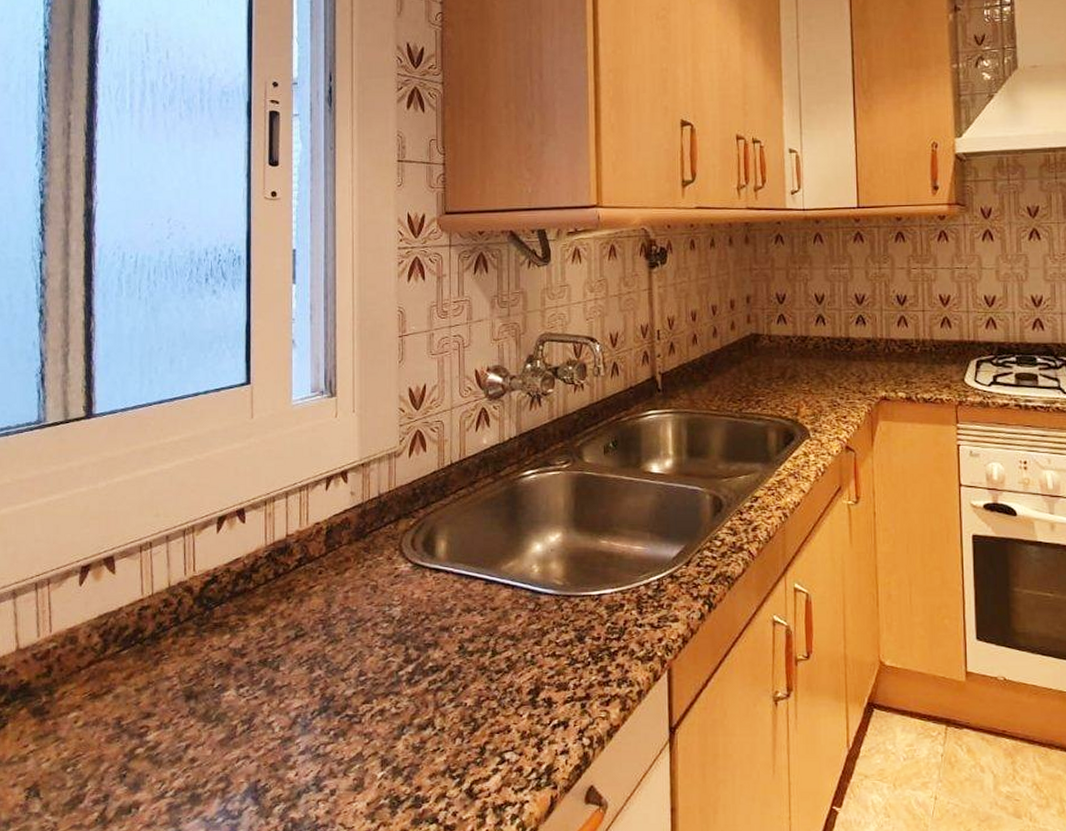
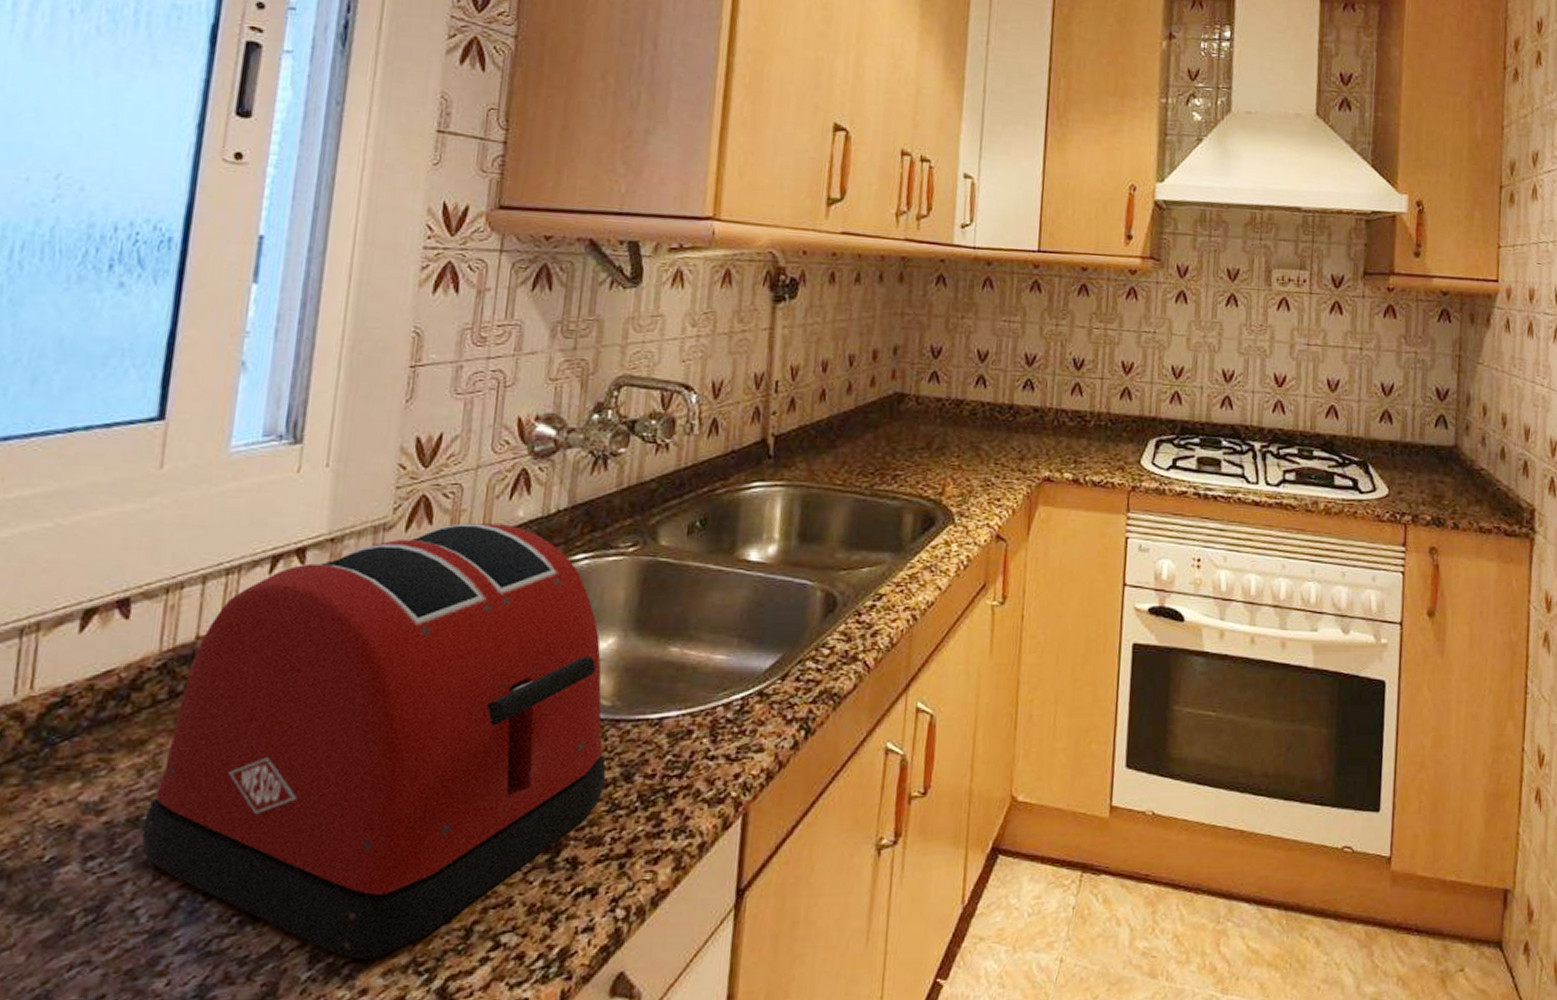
toaster: none [270,450,565,767] -> present [142,523,606,961]

